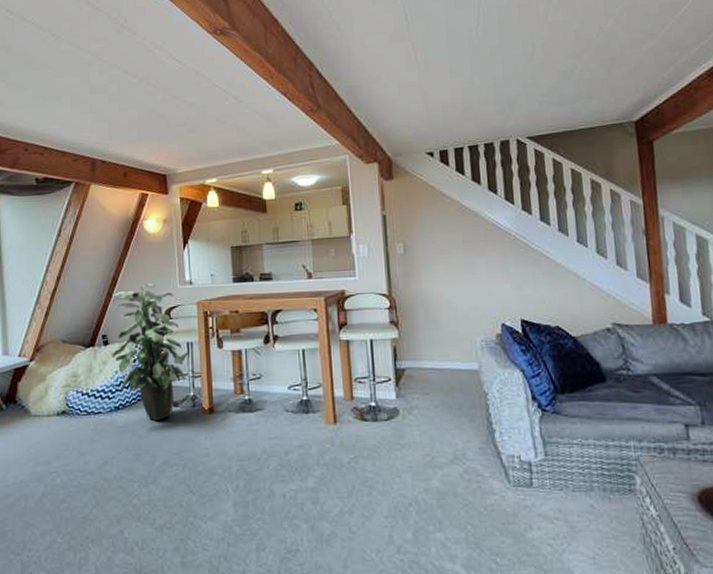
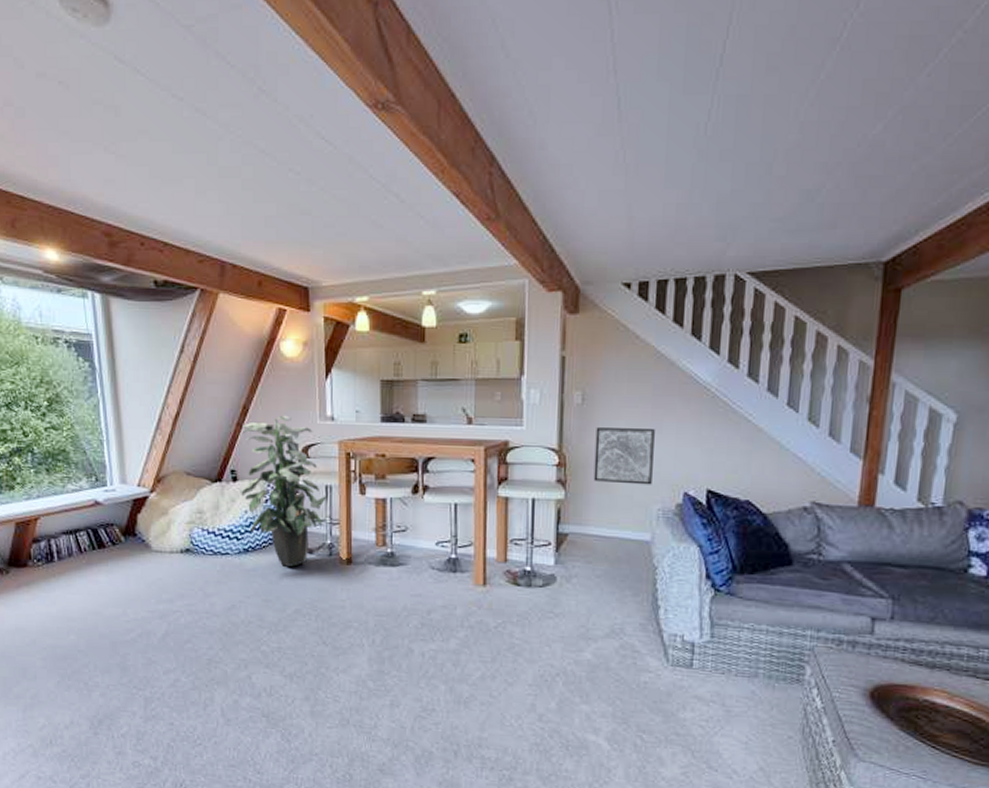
wall art: none [419,271,473,320] -> present [593,427,655,485]

